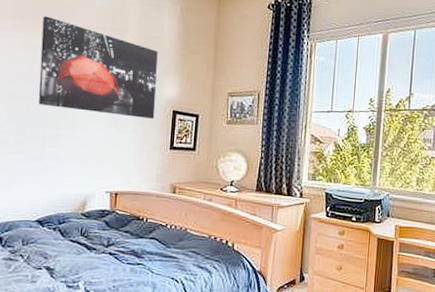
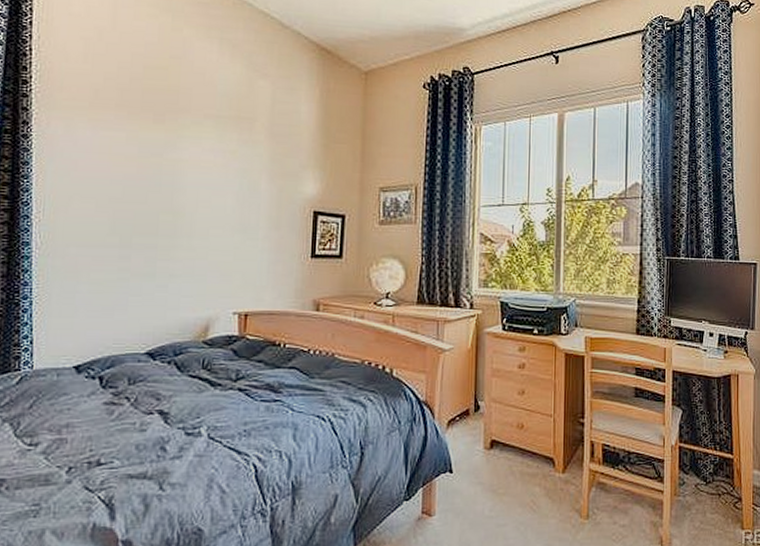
wall art: present [38,16,158,119] -> none [148,104,294,222]

